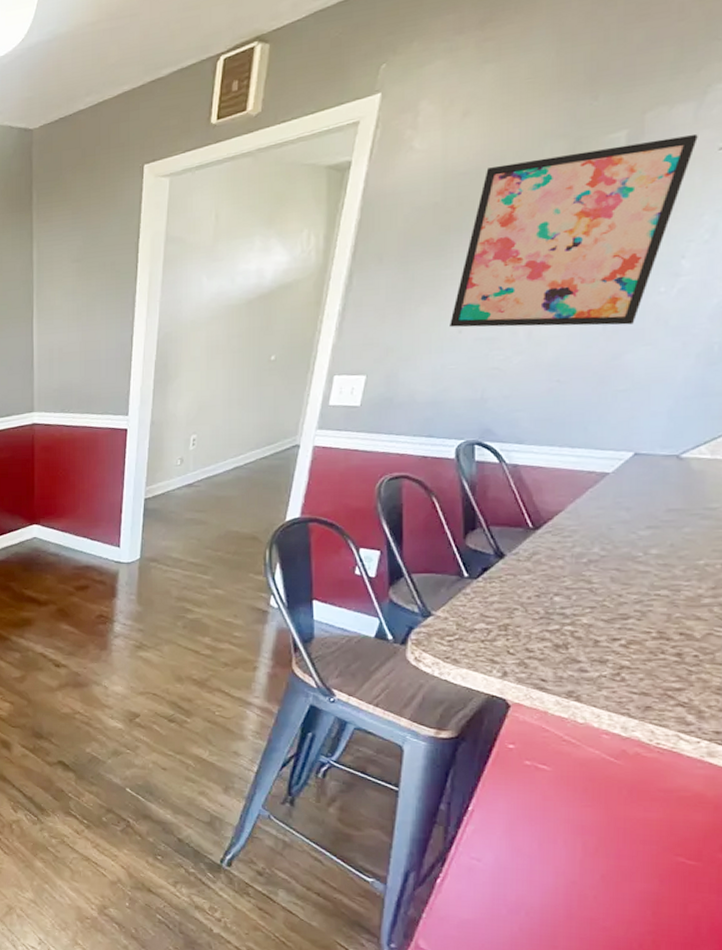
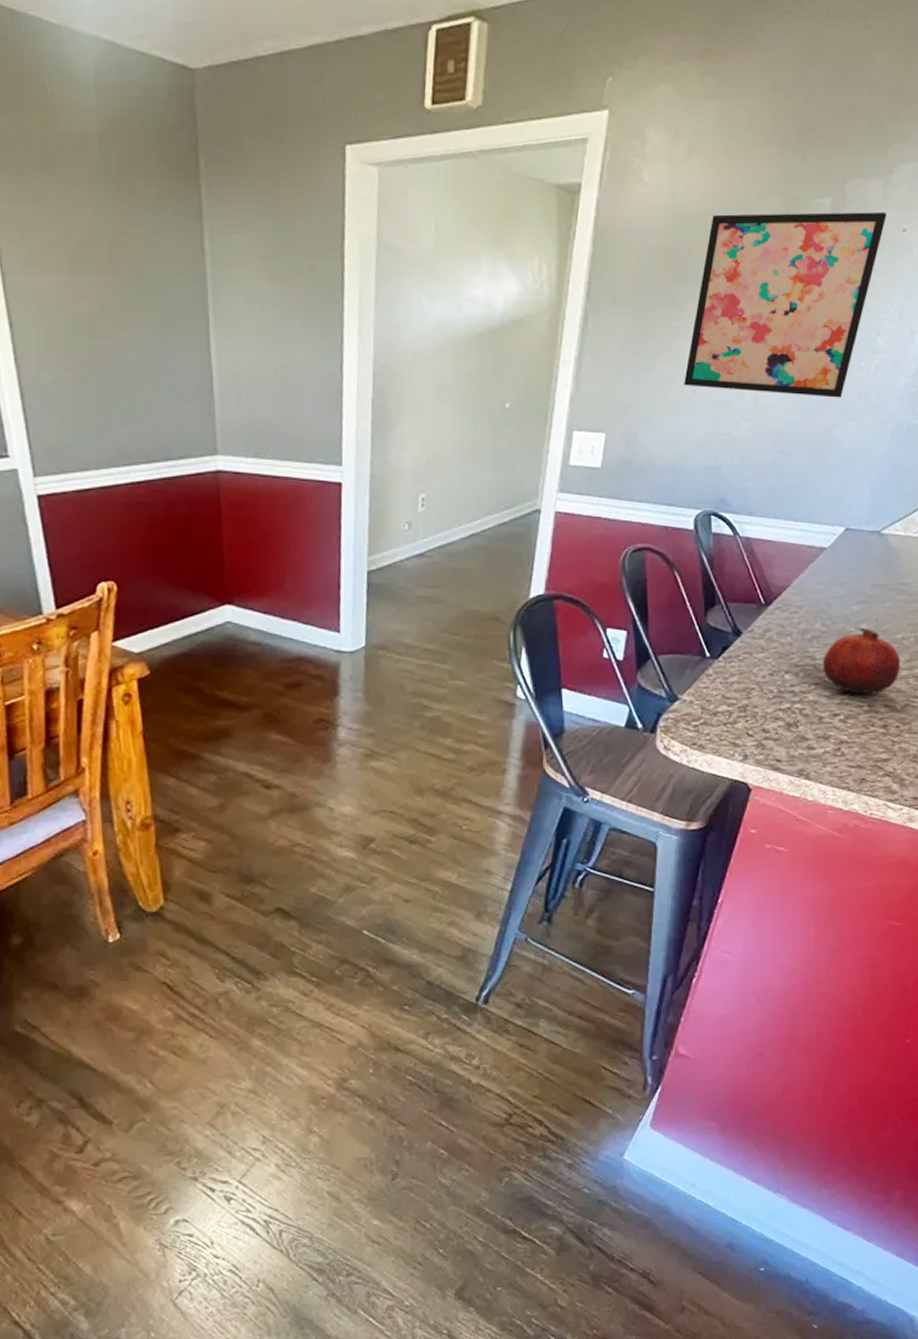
fruit: none [601,552,703,621] -> present [823,627,901,694]

